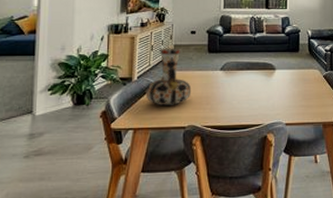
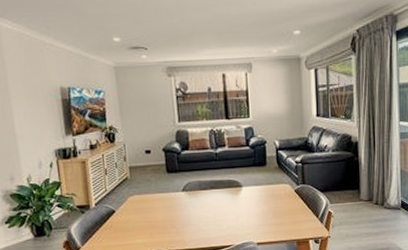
vase: present [146,48,192,105] -> none [105,170,154,232]

